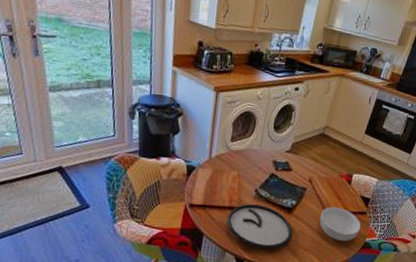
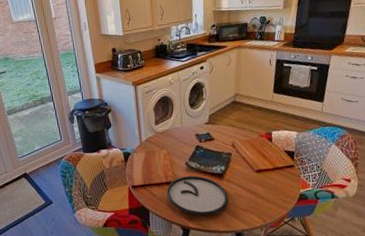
cereal bowl: present [319,207,361,241] -> none [250,165,293,197]

